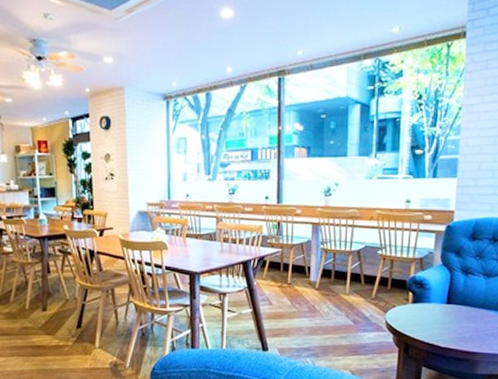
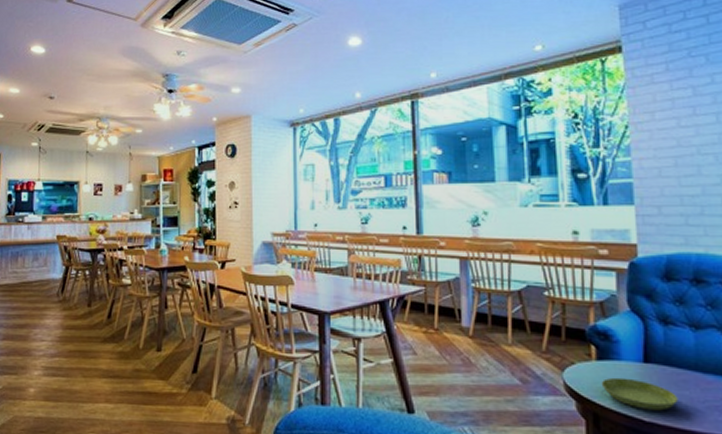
saucer: none [413,316,467,339] -> present [601,377,679,411]

